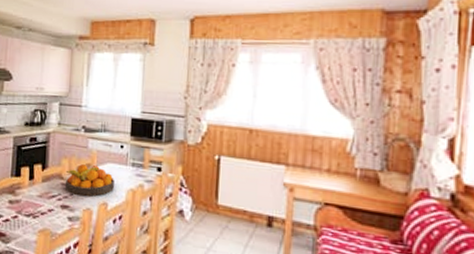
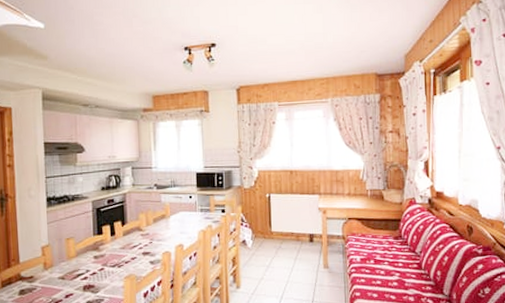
fruit bowl: present [64,164,114,197] -> none [143,215,187,242]

